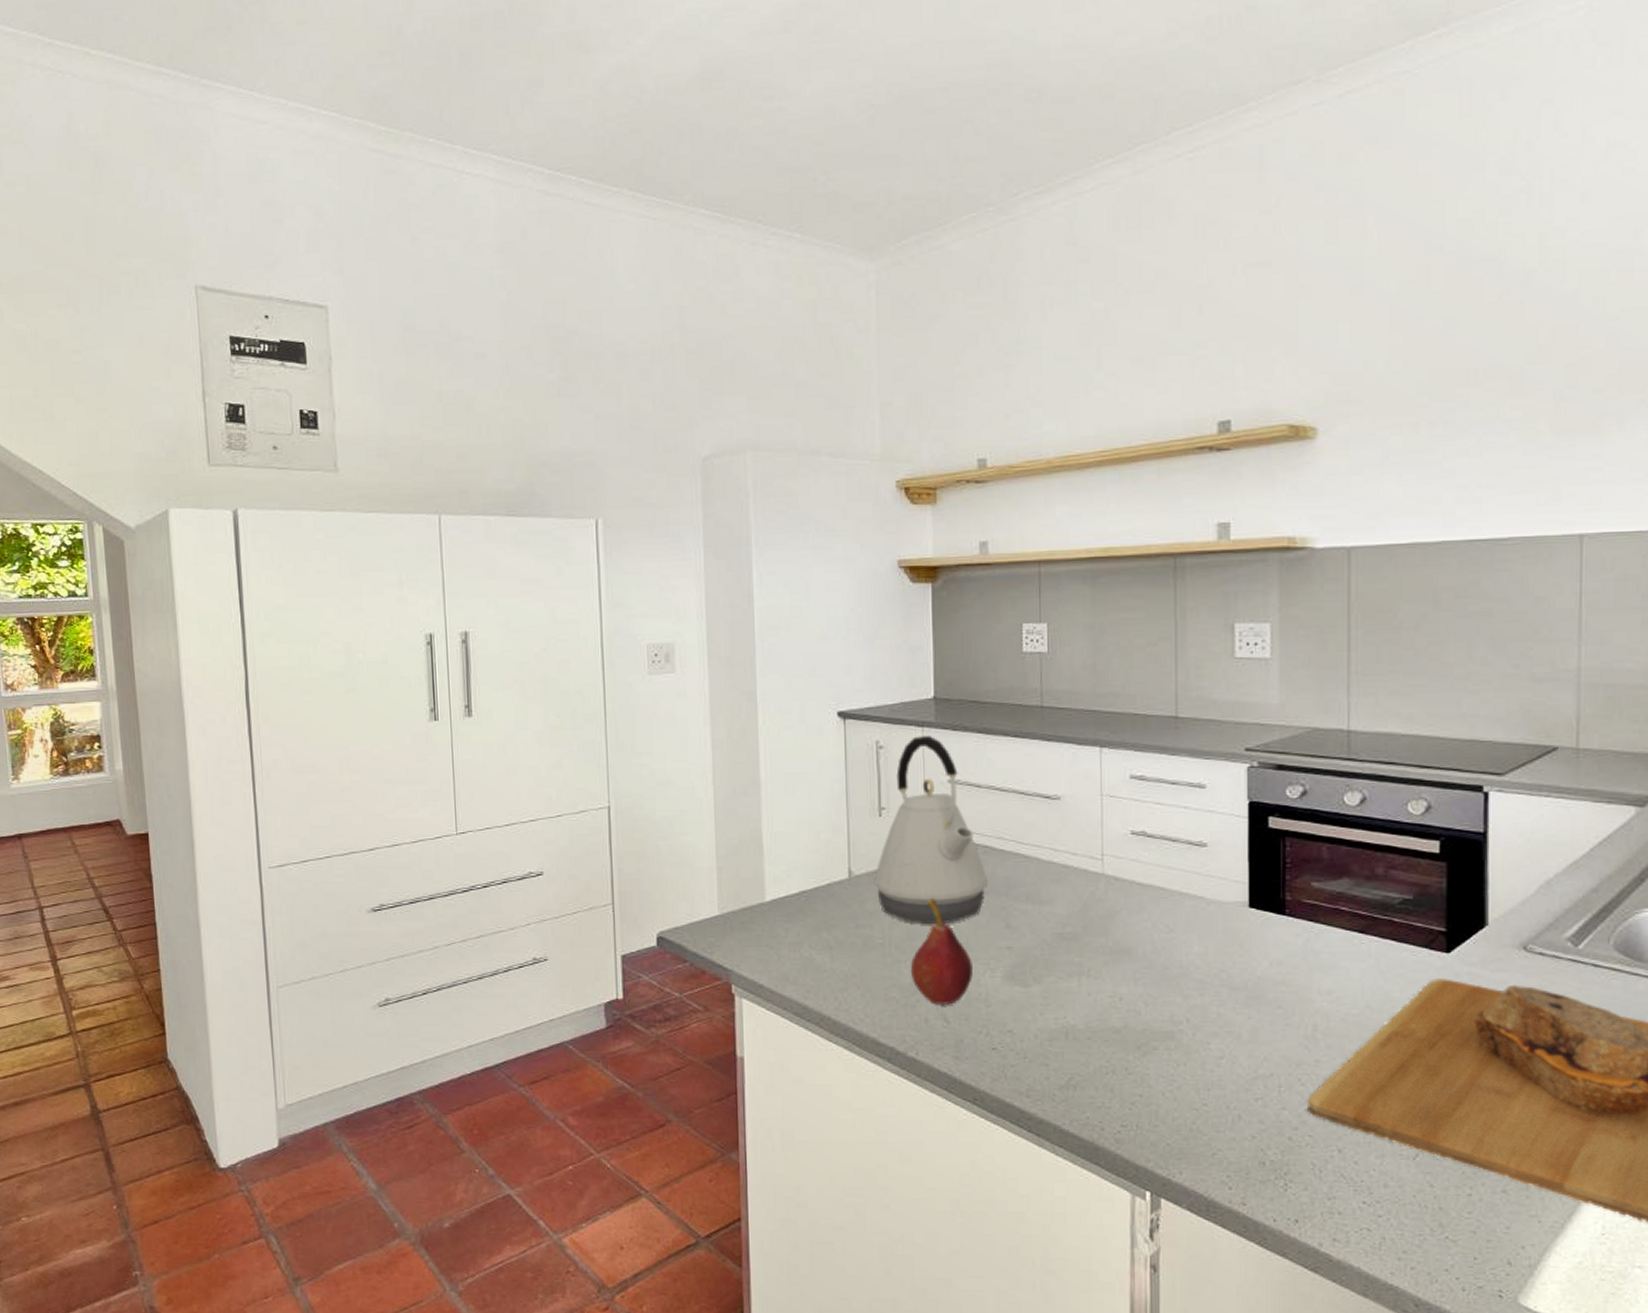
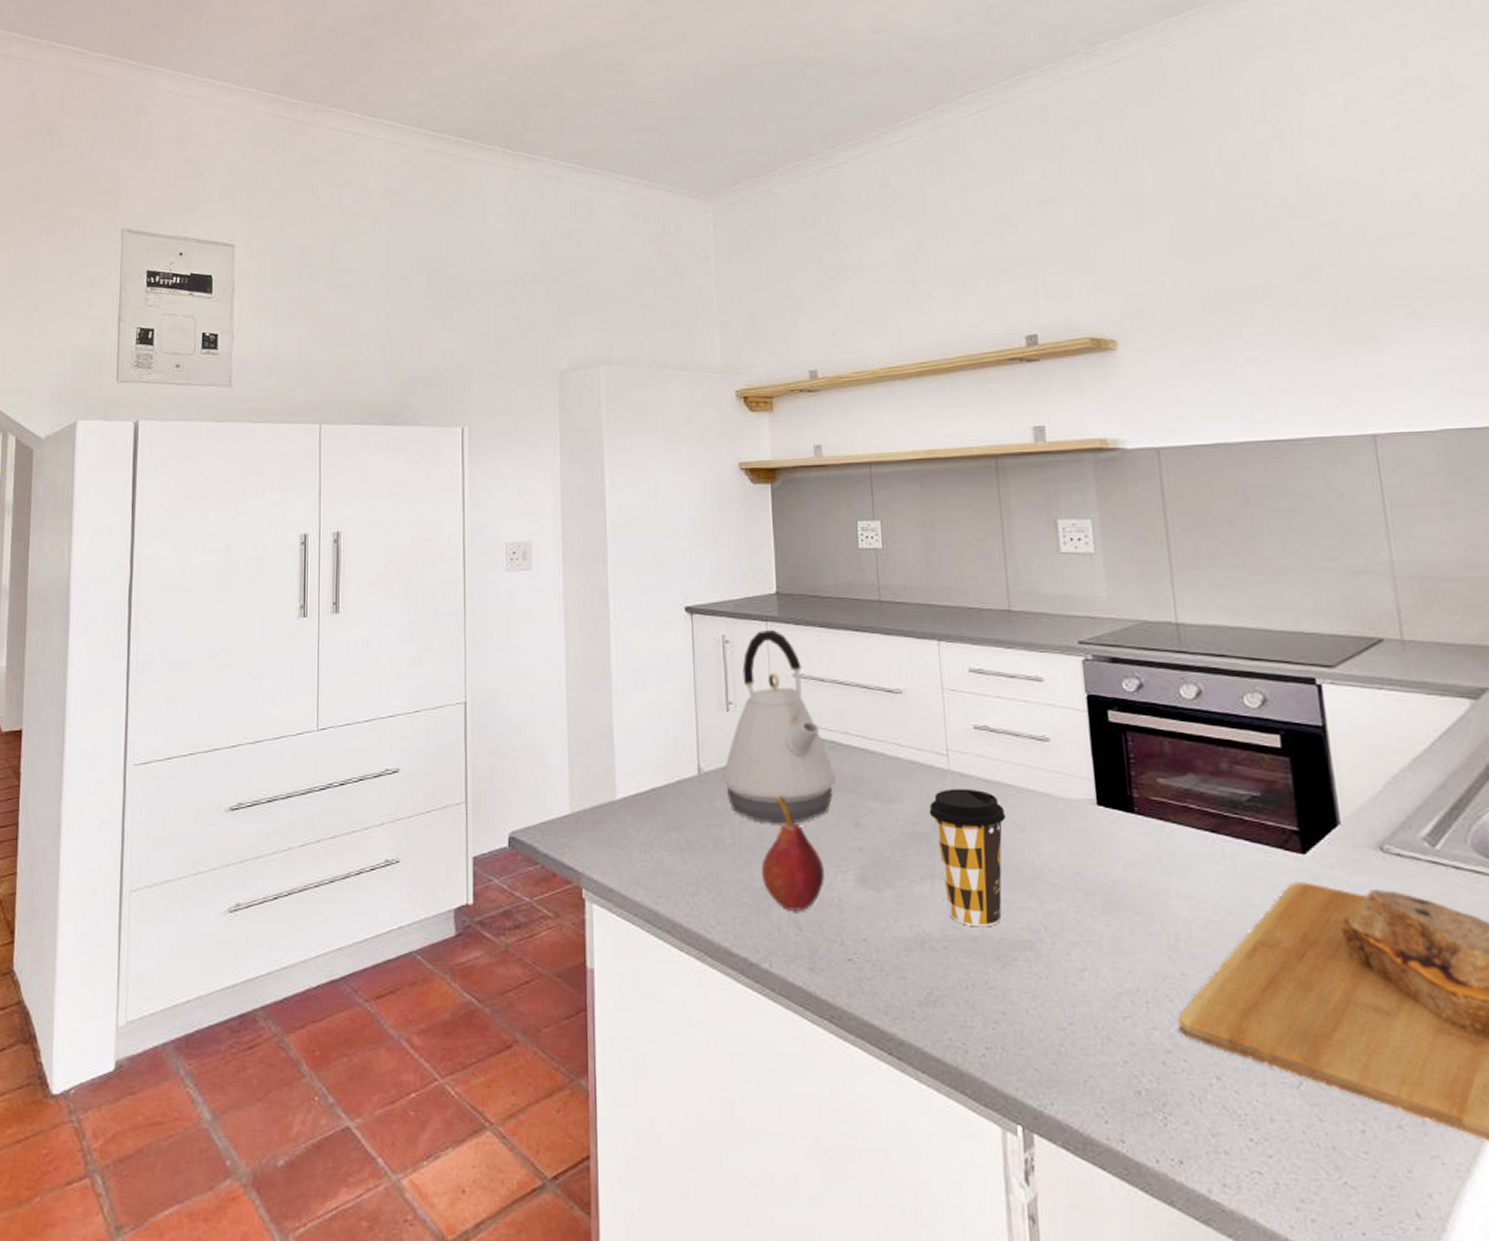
coffee cup: none [1080,891,1157,1020] -> present [929,788,1006,927]

